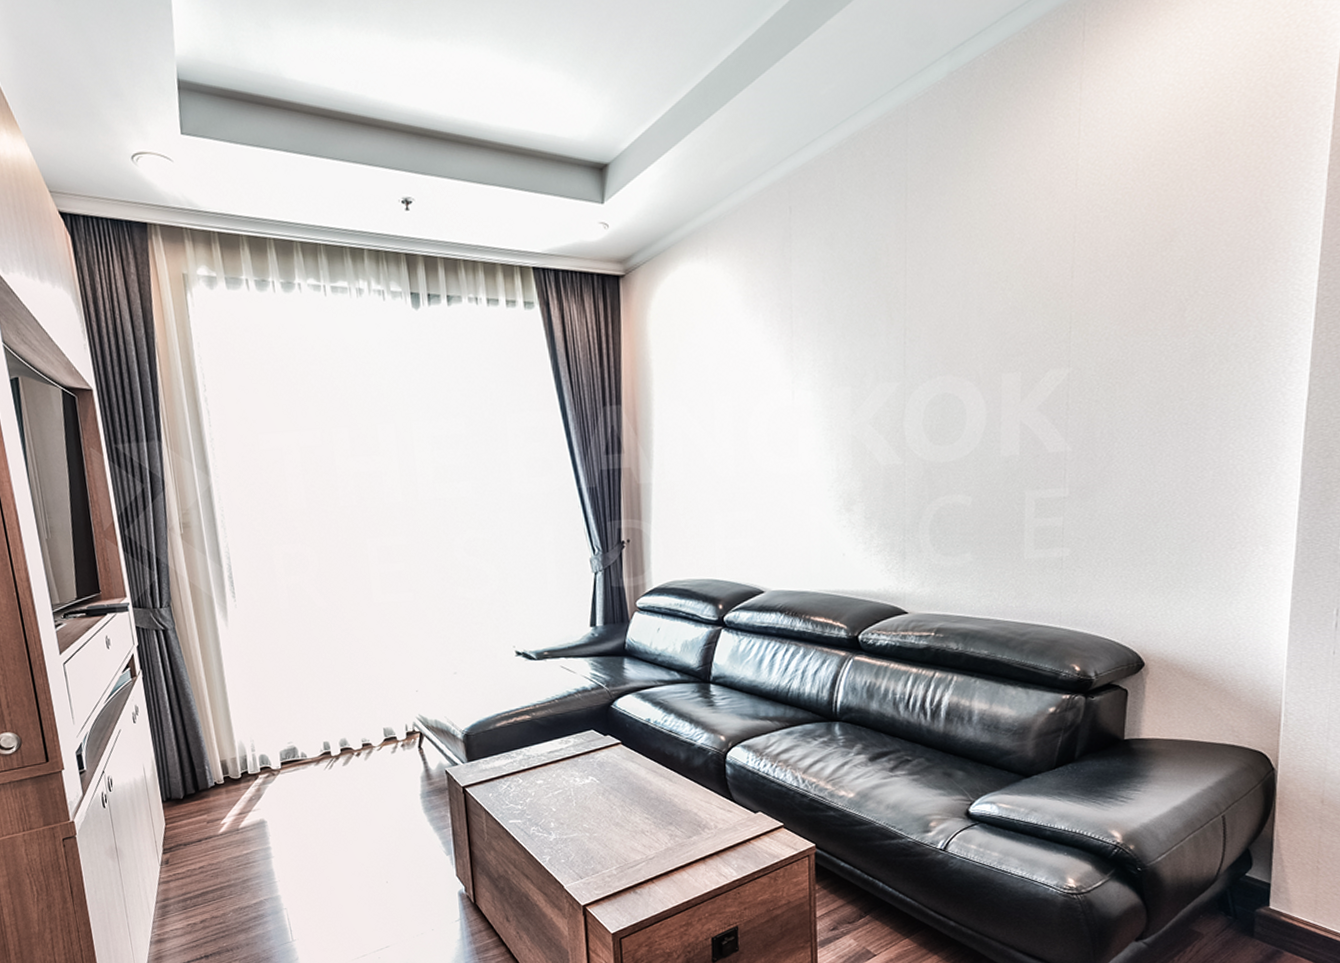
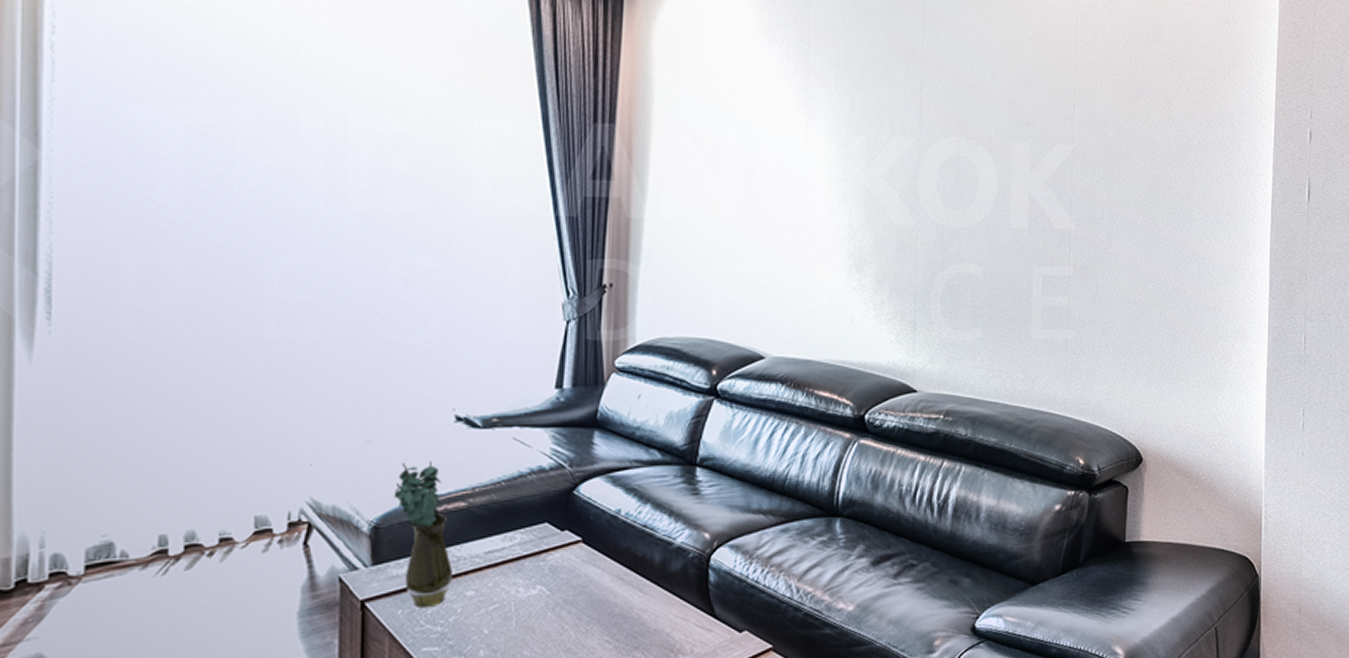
vase: none [477,685,526,793] -> present [393,461,452,609]

